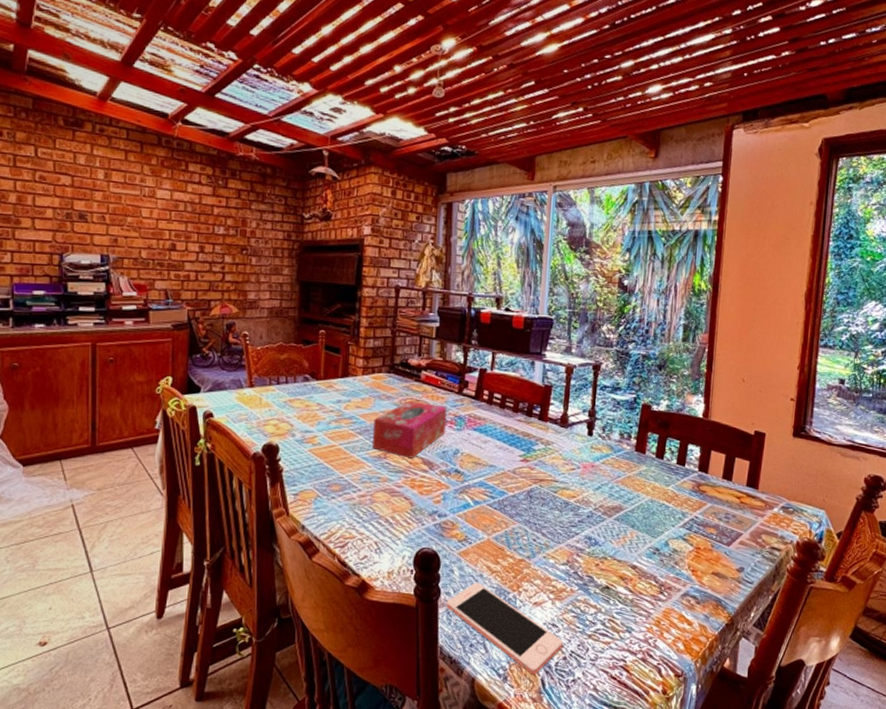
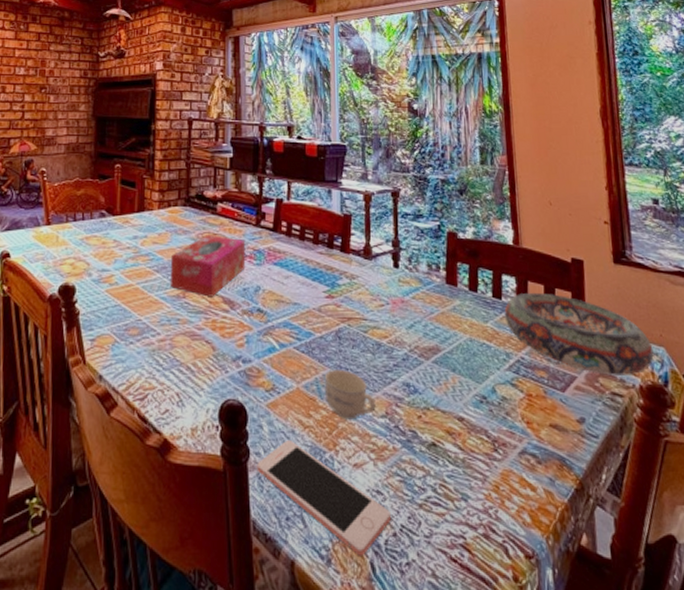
cup: none [513,524,559,566] -> present [324,370,376,420]
decorative bowl: none [685,460,815,533] -> present [504,292,654,375]

